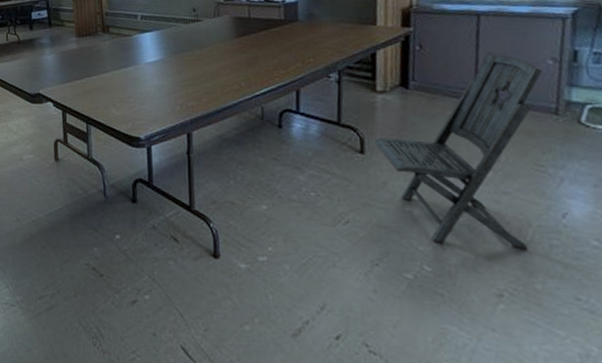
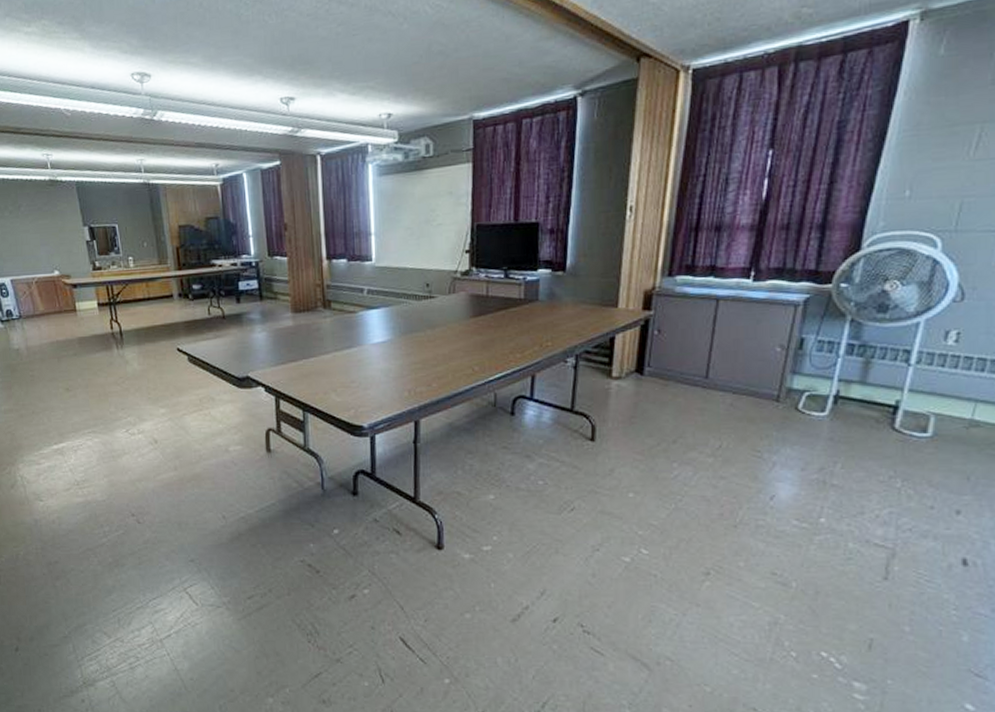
folding chair: present [374,51,542,249] -> none [605,337,769,530]

